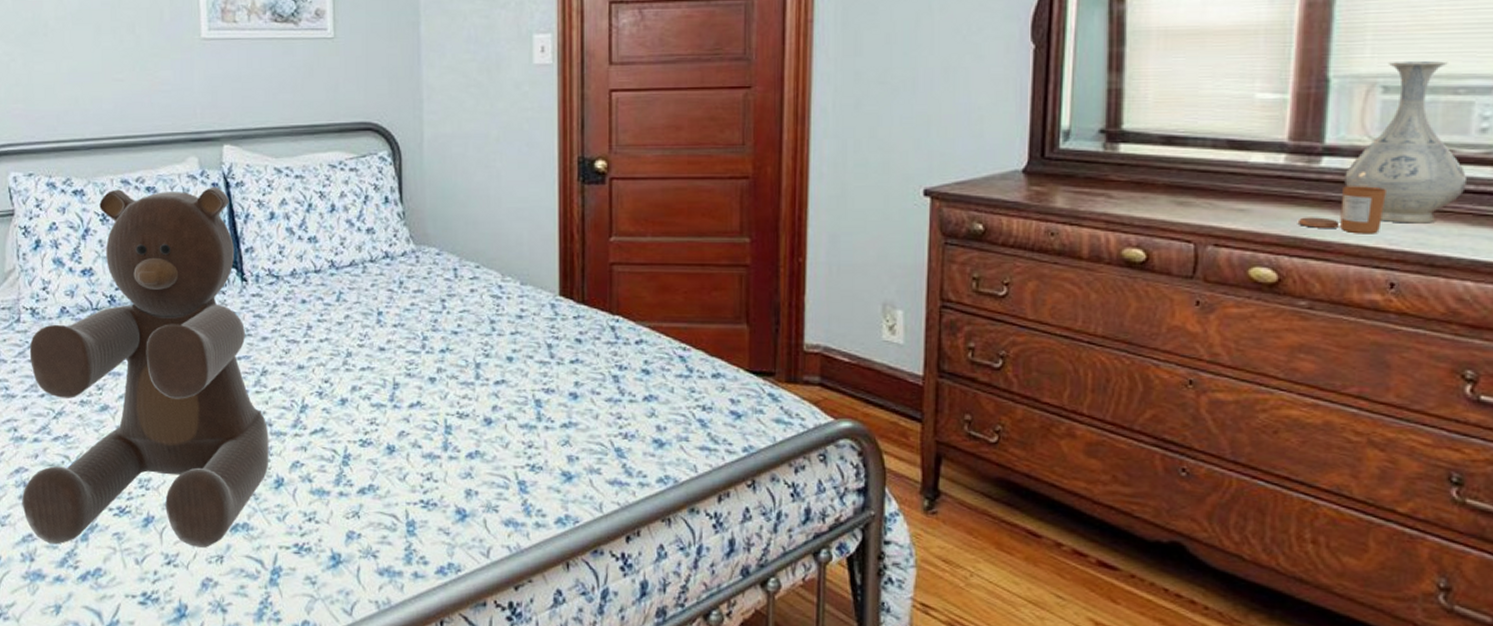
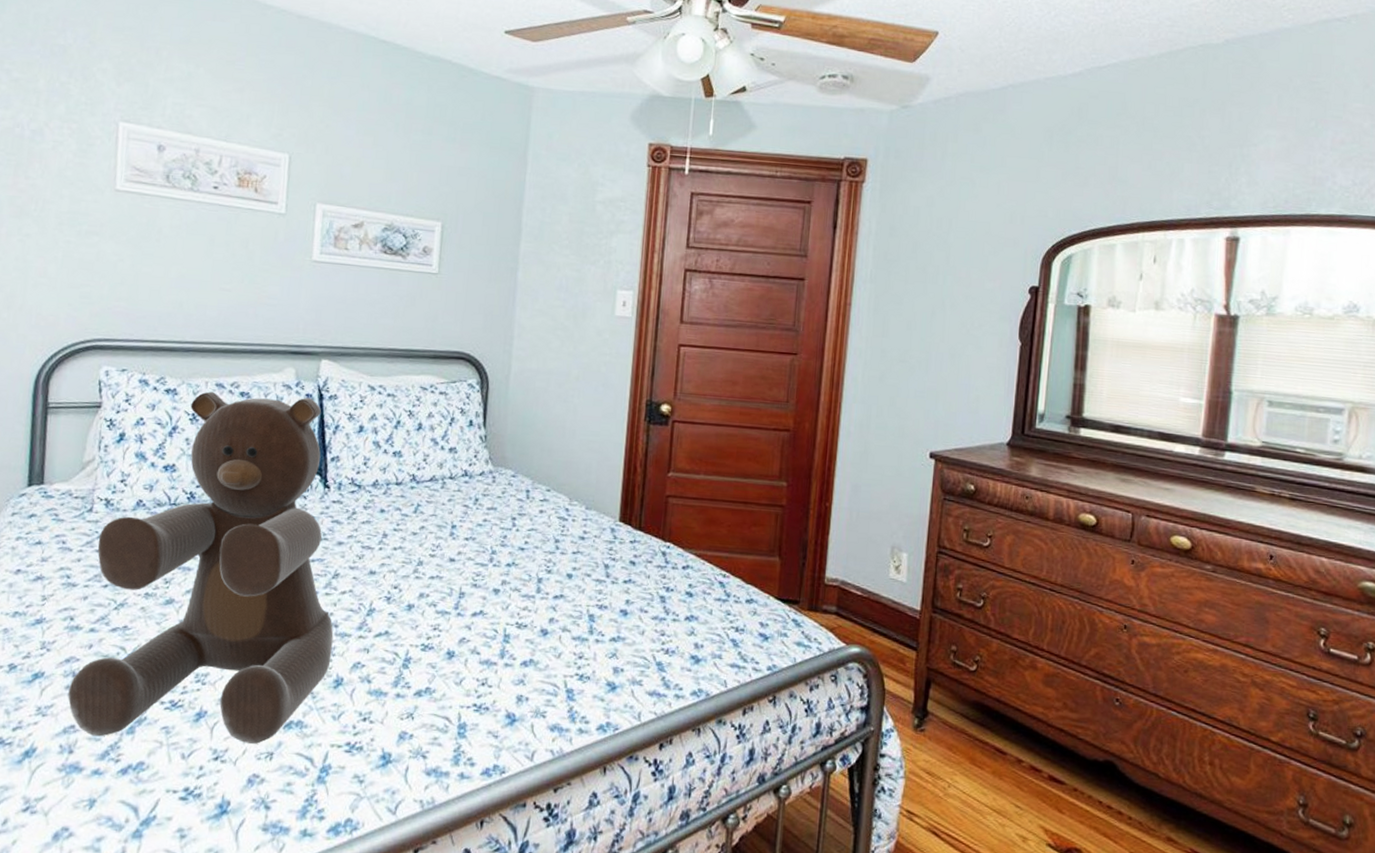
candle: present [1299,186,1386,234] -> none [1207,476,1269,516]
vase: present [1344,60,1466,224] -> none [1240,383,1323,510]

